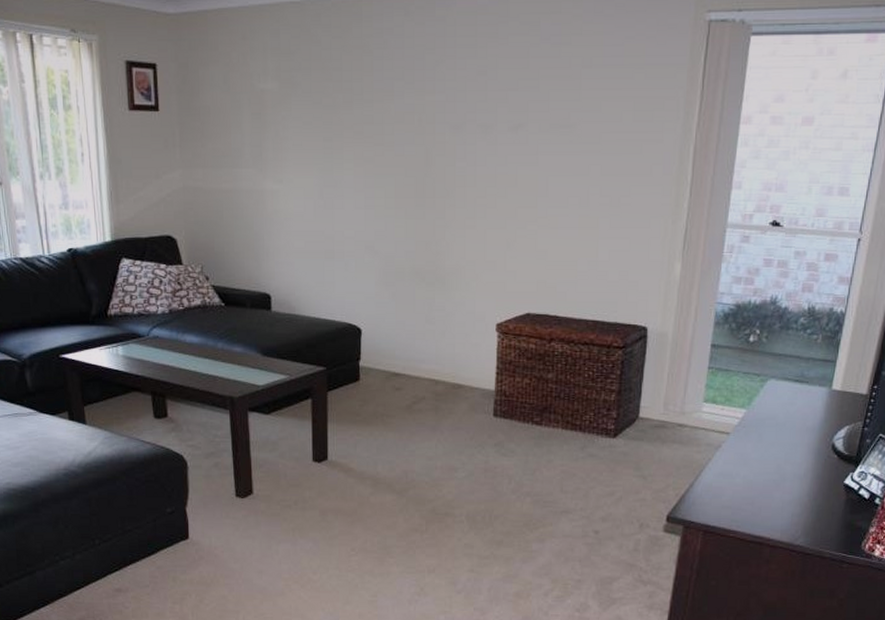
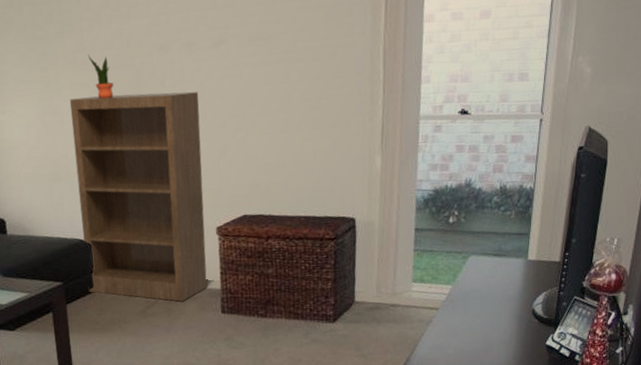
bookshelf: none [351,172,490,400] -> present [69,91,208,302]
potted plant: none [376,128,401,175] -> present [88,55,114,99]

